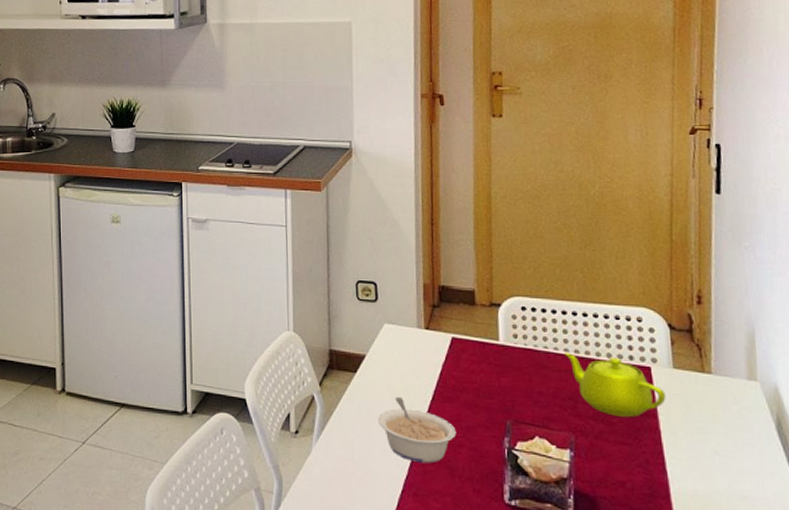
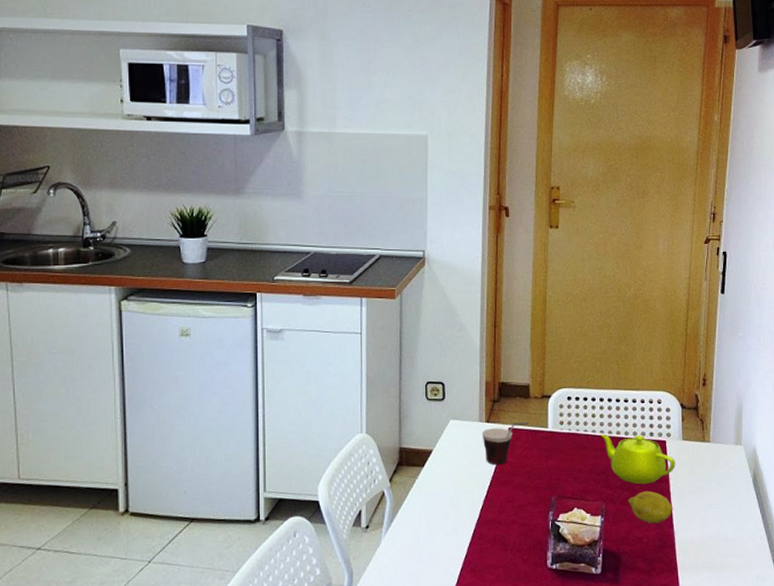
legume: present [378,396,457,464] -> none [442,484,510,542]
cup: none [420,331,475,378] -> present [482,422,529,465]
fruit: none [604,425,666,467] -> present [628,491,673,524]

